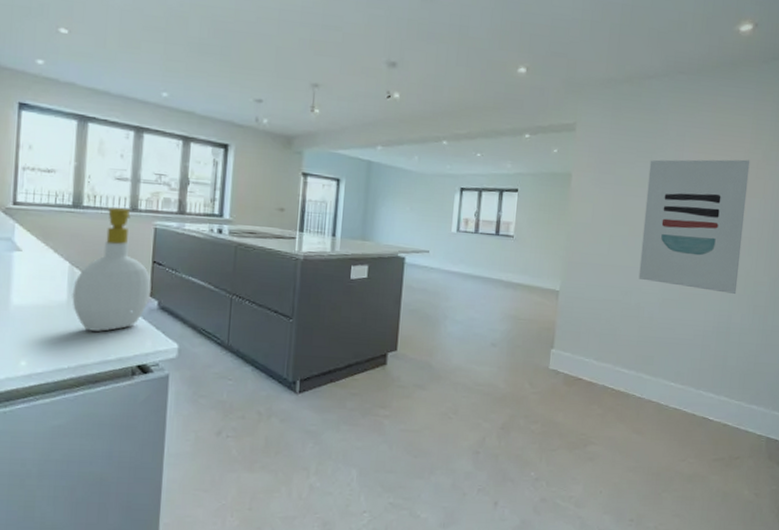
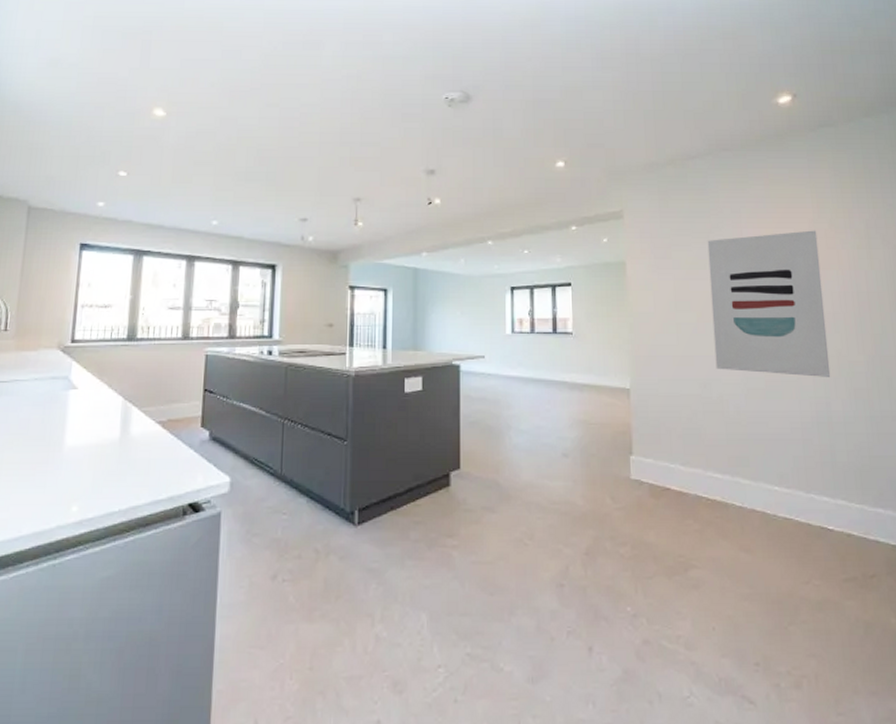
soap bottle: present [72,208,152,332] -> none [124,338,203,468]

